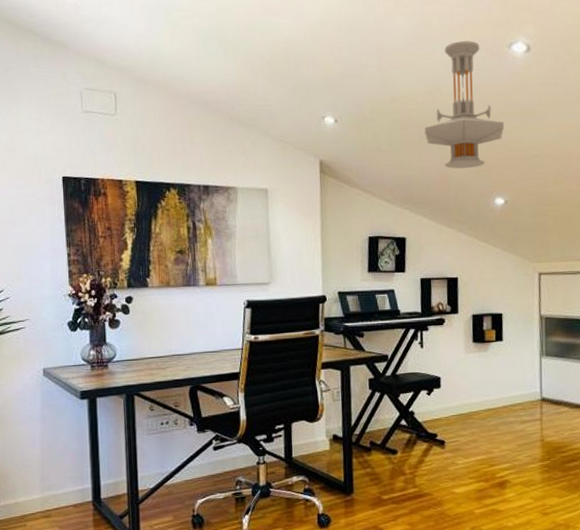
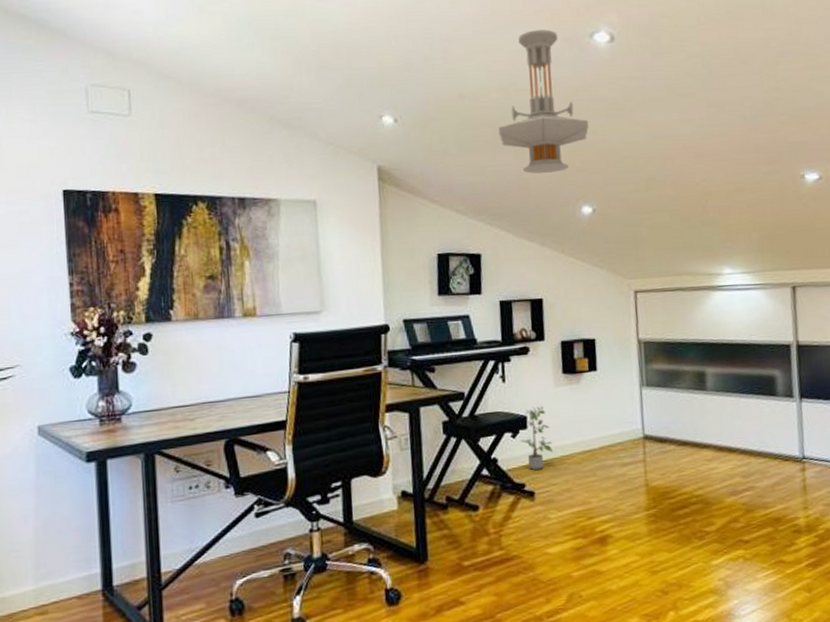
potted plant: none [434,369,462,423] -> present [520,406,553,470]

